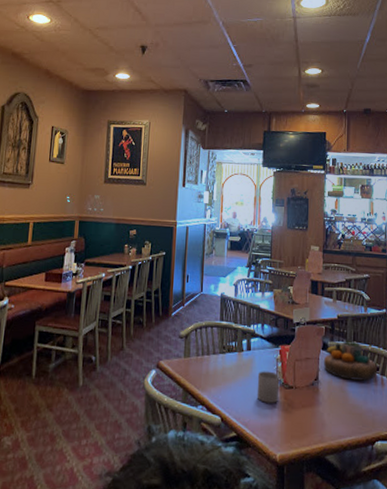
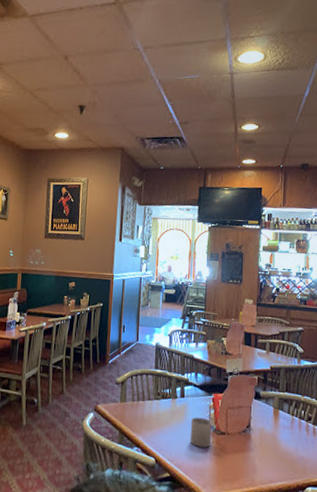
decorative bowl: present [323,339,378,381] -> none [255,390,310,430]

